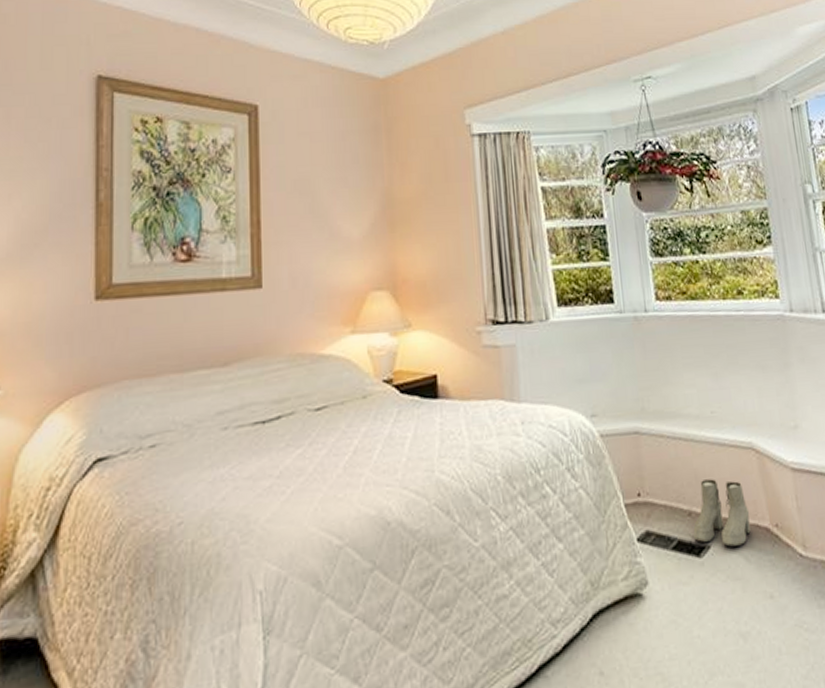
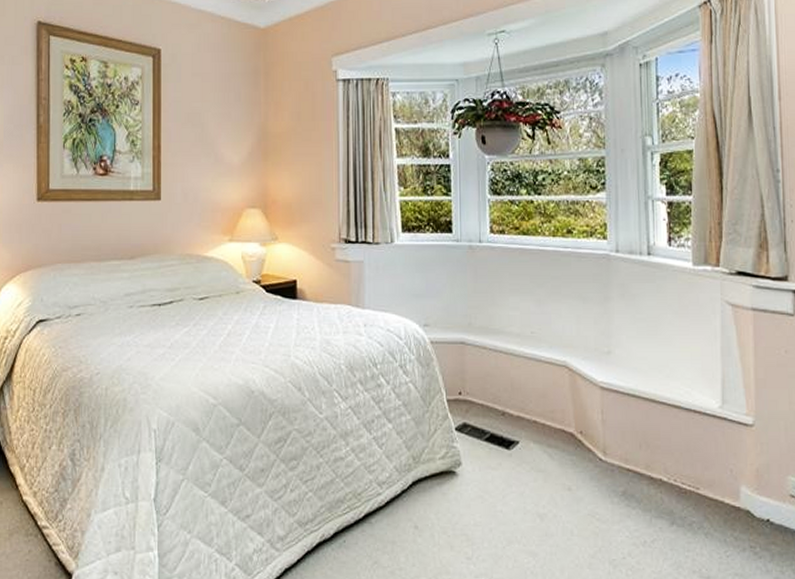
boots: present [693,479,751,547] -> none [505,388,558,445]

